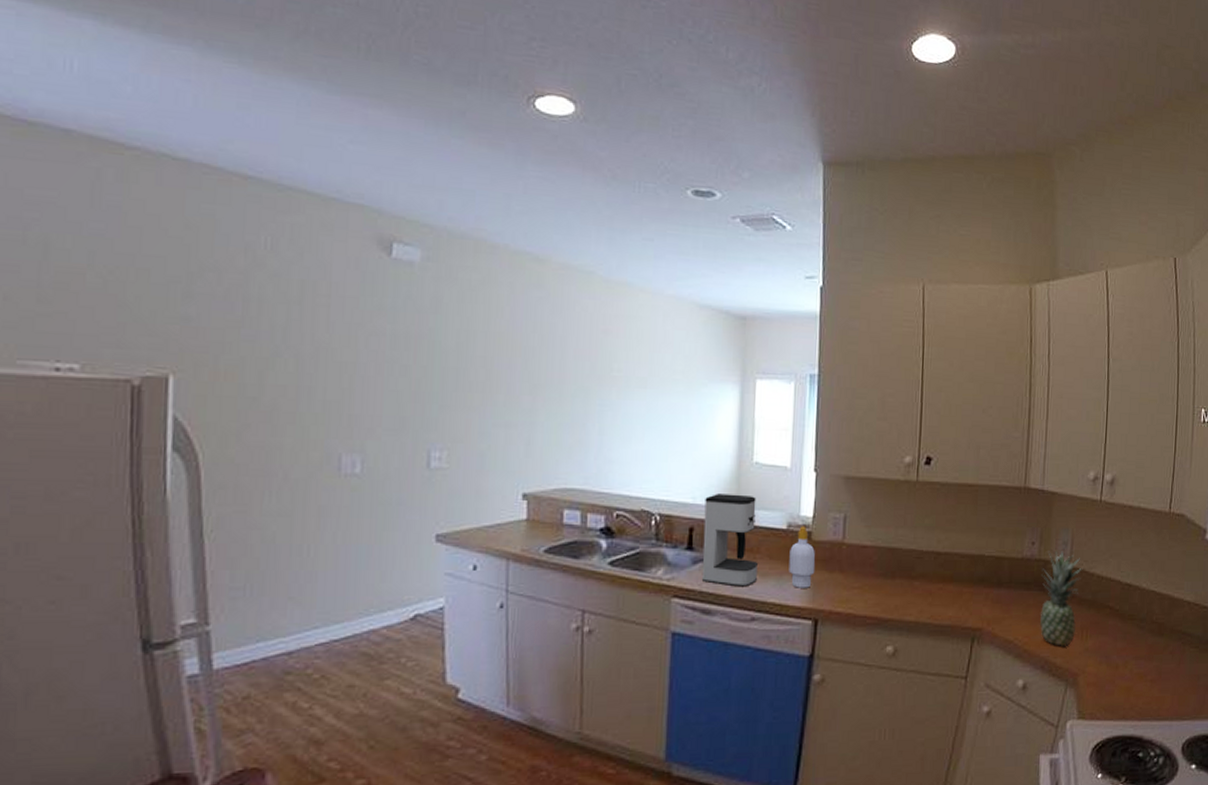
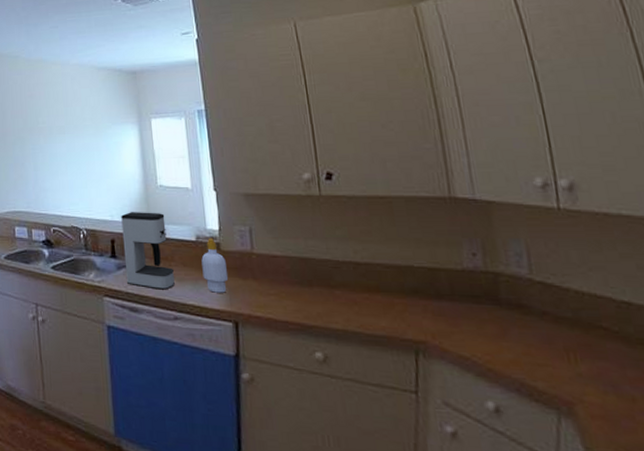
fruit: present [1040,551,1083,646] -> none [492,263,558,369]

